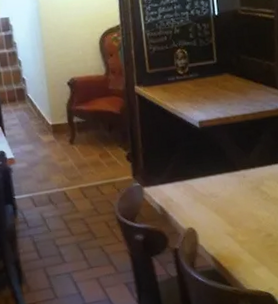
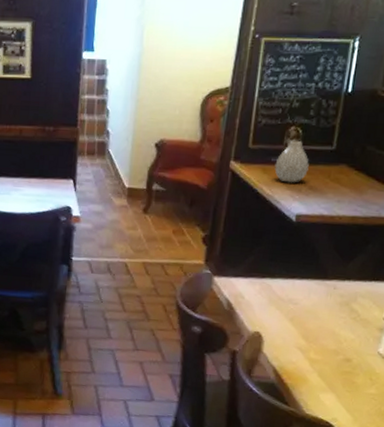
vase: none [172,60,200,97] -> present [274,141,309,183]

